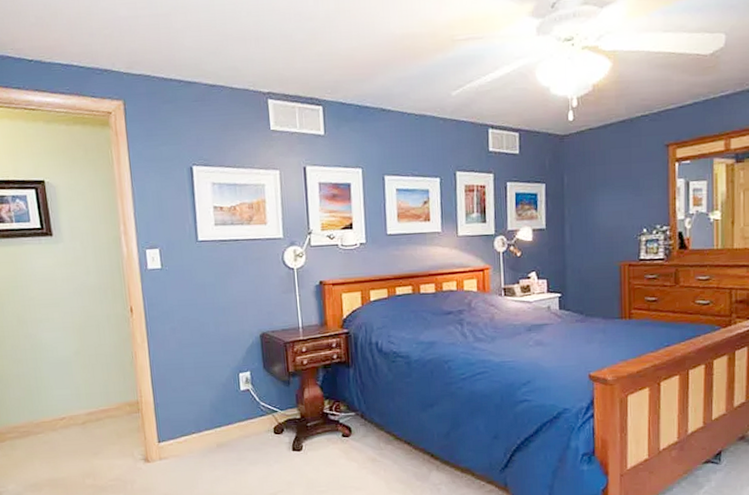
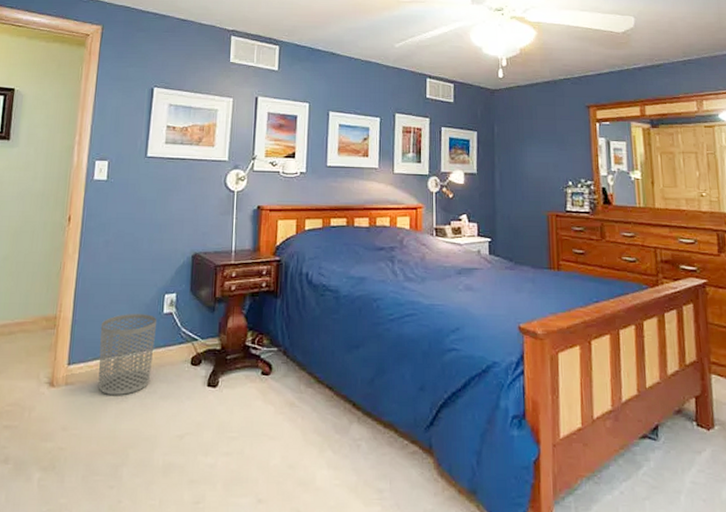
waste bin: none [182,392,238,466] -> present [98,314,157,396]

